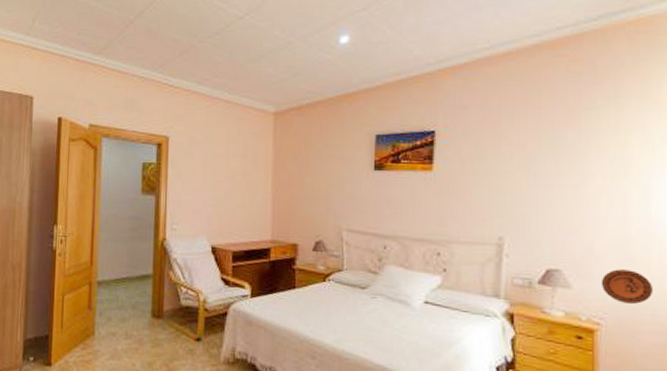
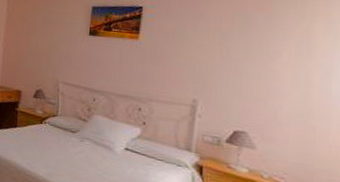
decorative plate: present [600,269,652,305] -> none [282,136,330,169]

